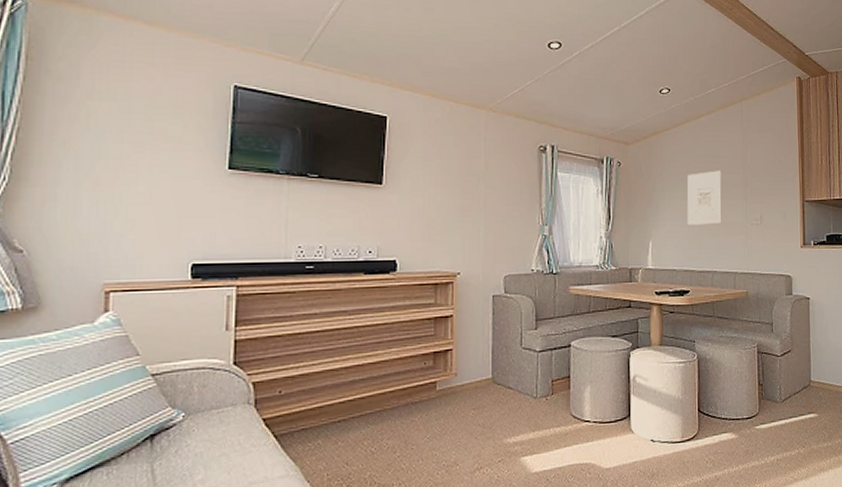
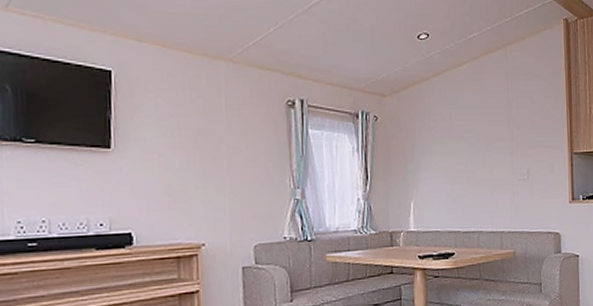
wall art: present [687,170,722,225] -> none [449,122,488,183]

